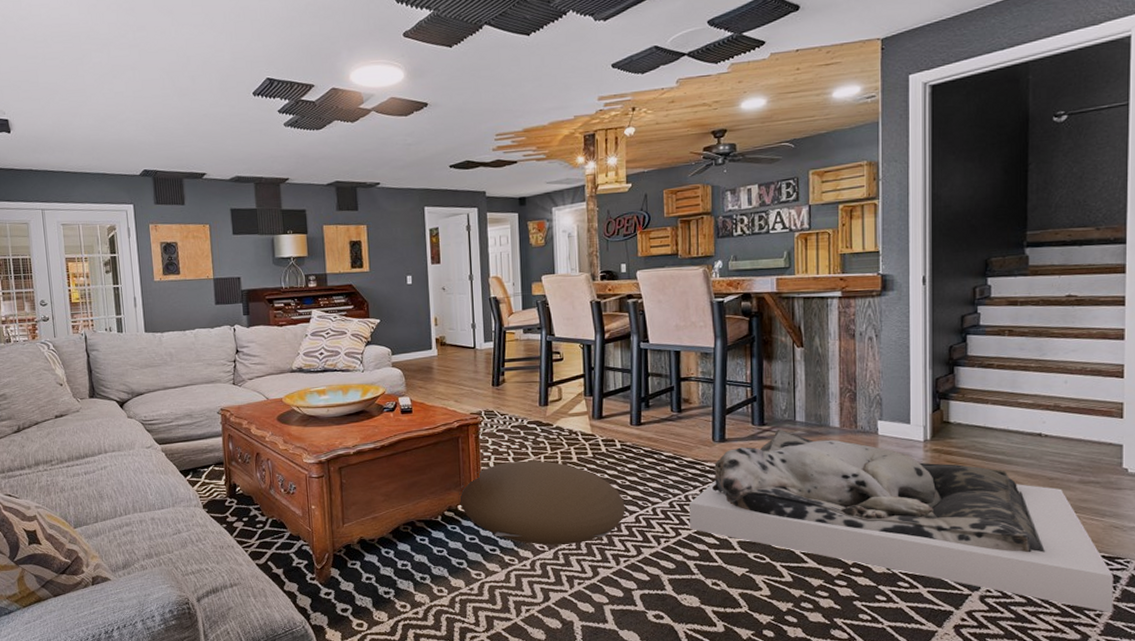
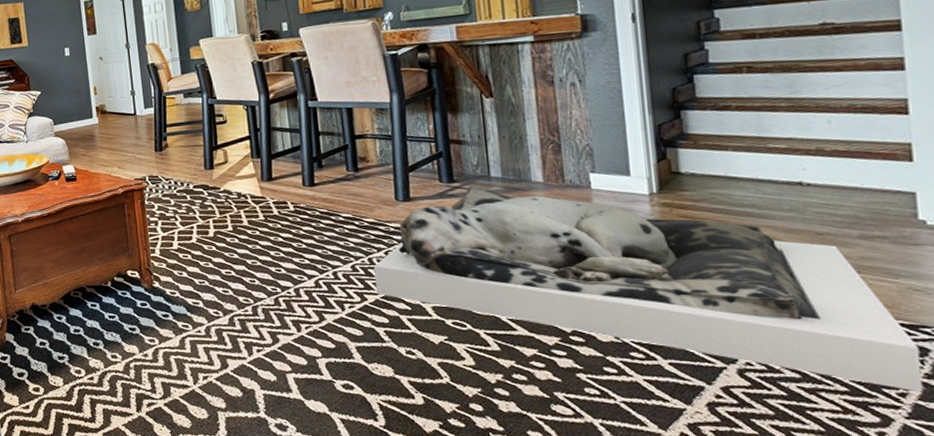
pouf: present [459,460,625,546] -> none [128,225,304,311]

